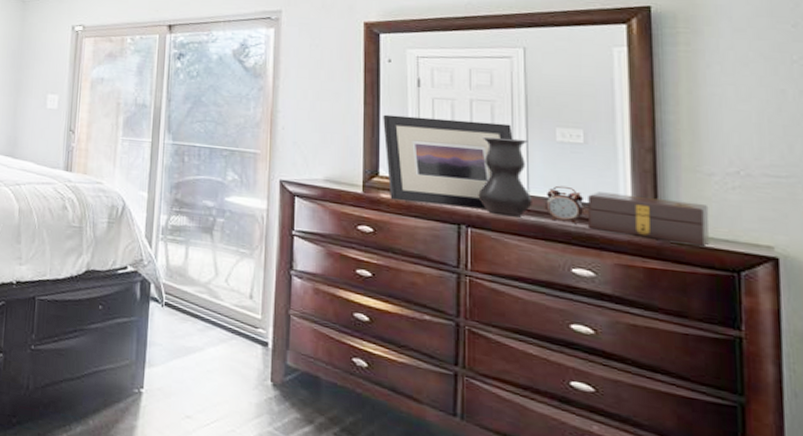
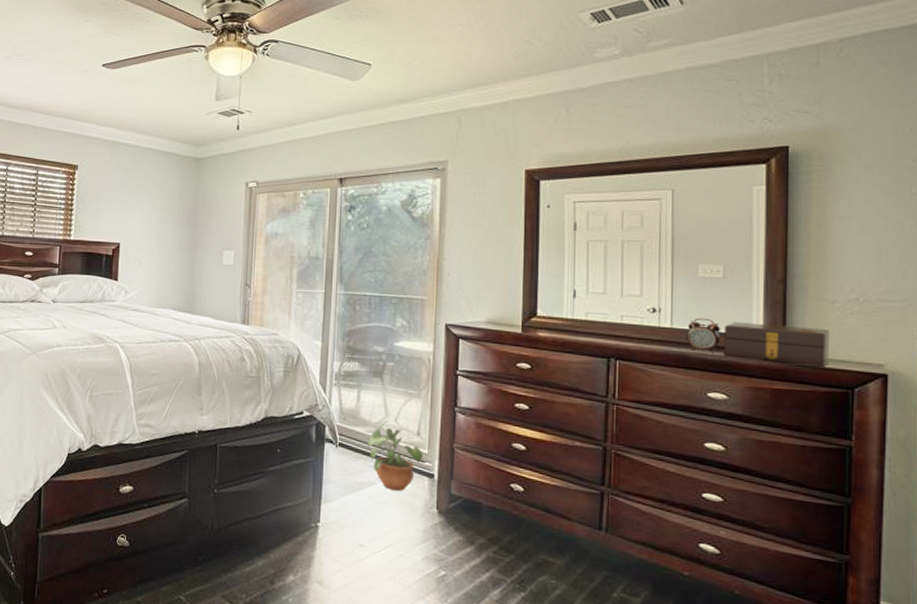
potted plant: none [191,281,256,359] -> present [363,421,423,491]
picture frame: present [383,114,513,210] -> none [541,258,660,343]
vase: present [478,137,532,218] -> none [626,275,675,349]

